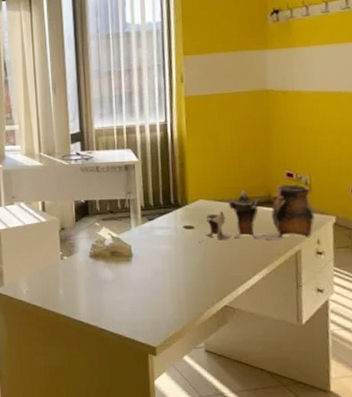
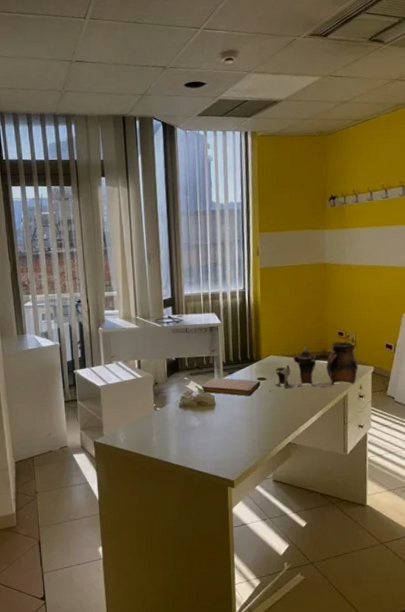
notebook: none [115,224,188,247] -> present [201,377,261,396]

